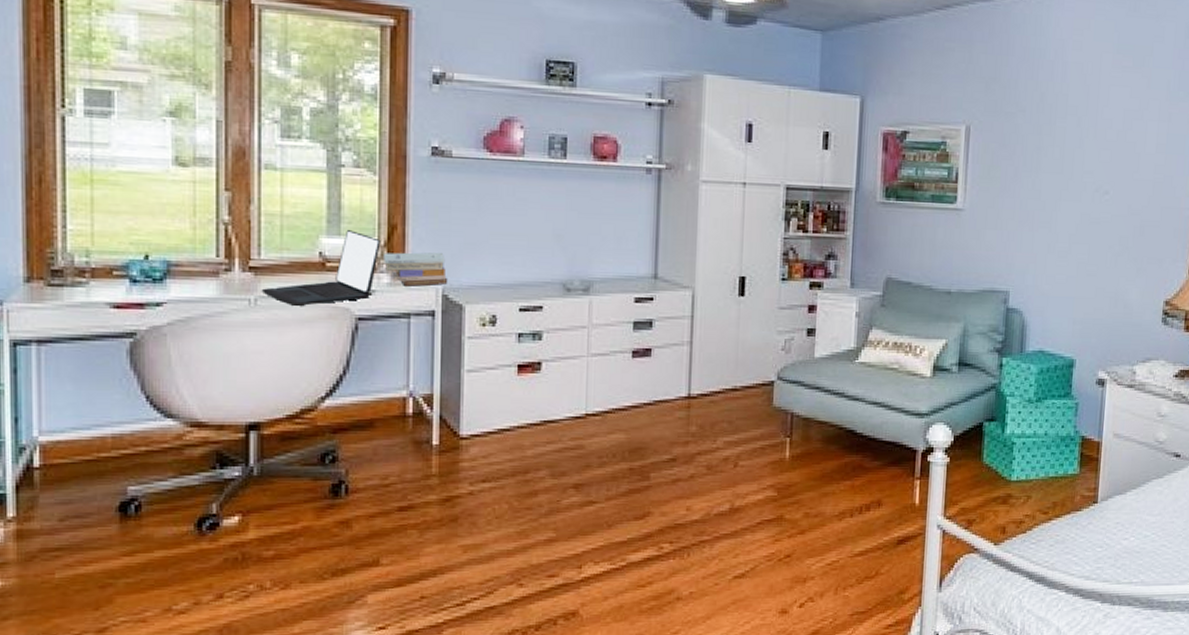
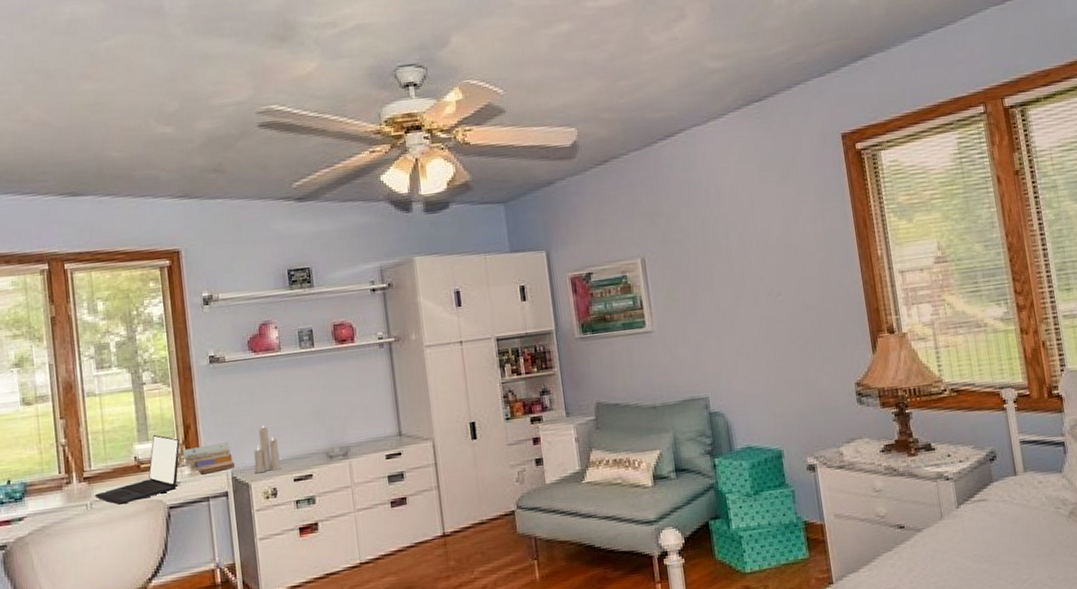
candle: none [472,240,506,296] -> present [254,425,281,474]

